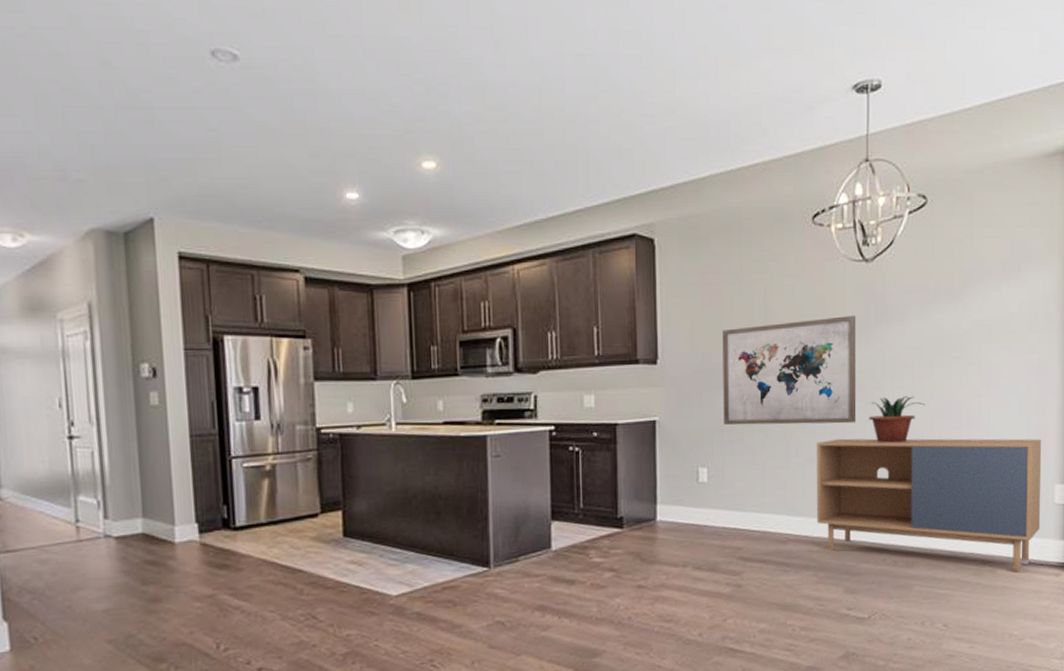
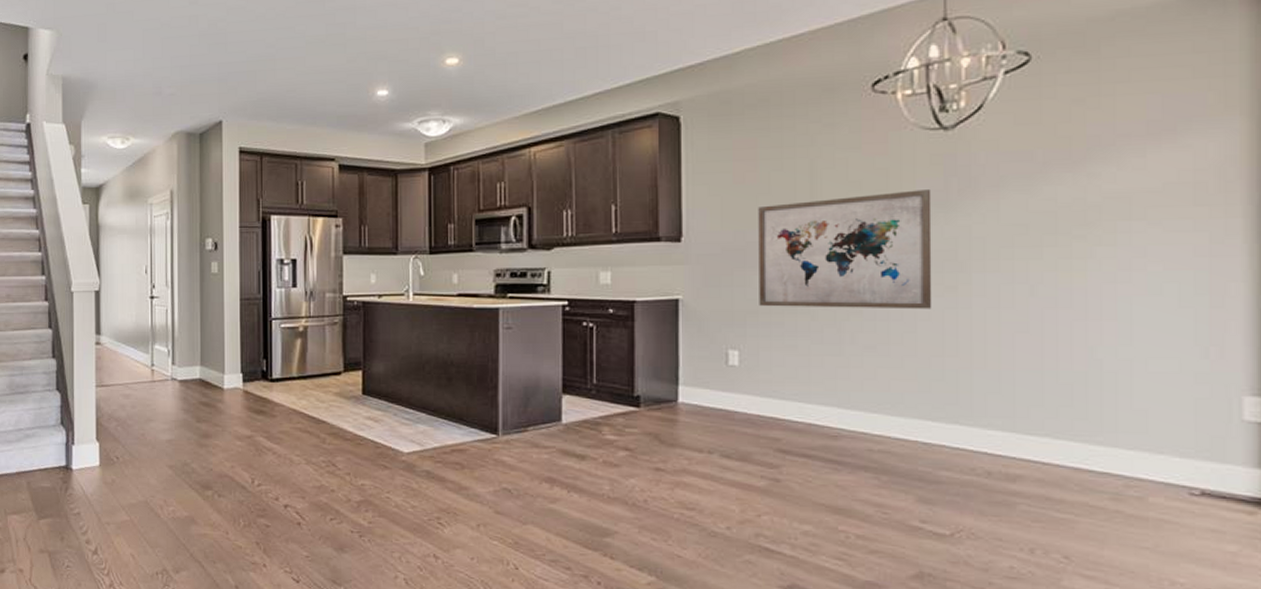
storage cabinet: present [817,438,1042,571] -> none [878,326,1220,502]
potted plant: present [869,396,925,444] -> none [950,280,1031,335]

